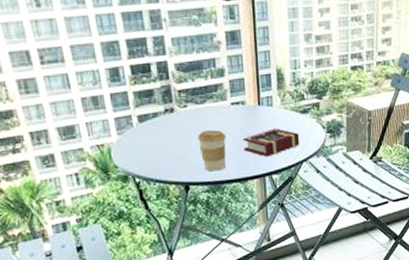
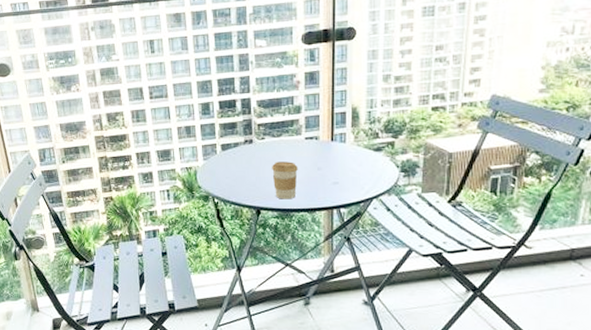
book: present [242,128,300,157] -> none [314,164,371,191]

